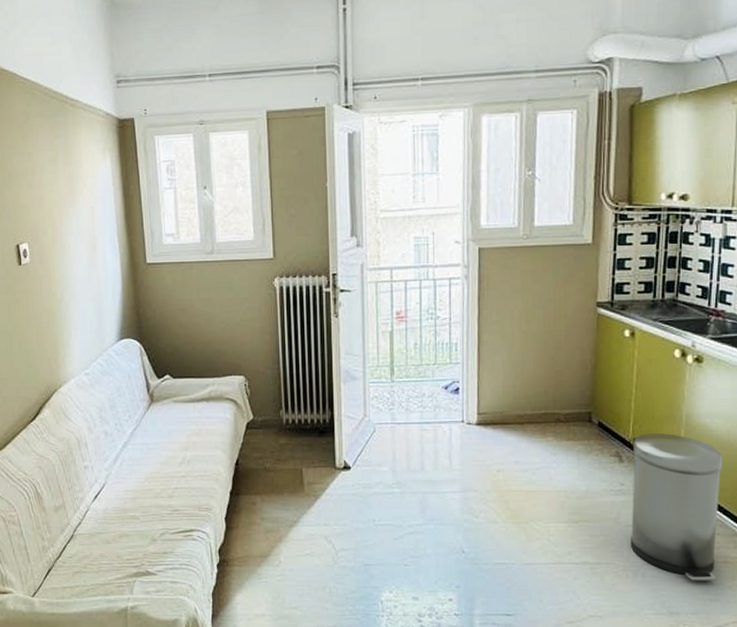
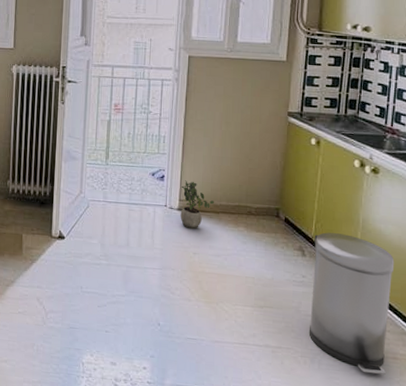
potted plant: none [479,391,518,444] -> present [180,180,215,229]

